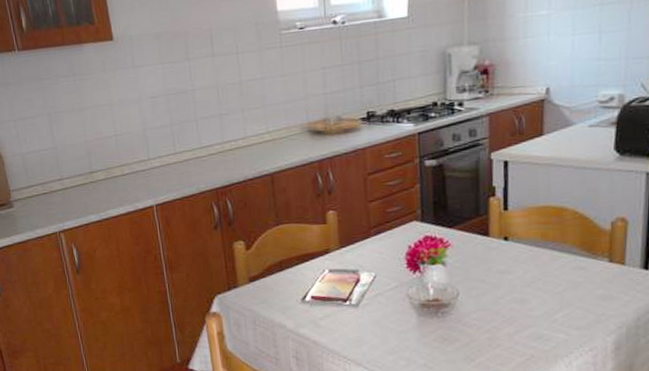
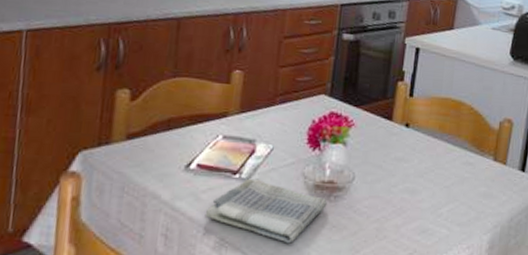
dish towel: none [326,303,435,357] -> present [204,178,327,244]

